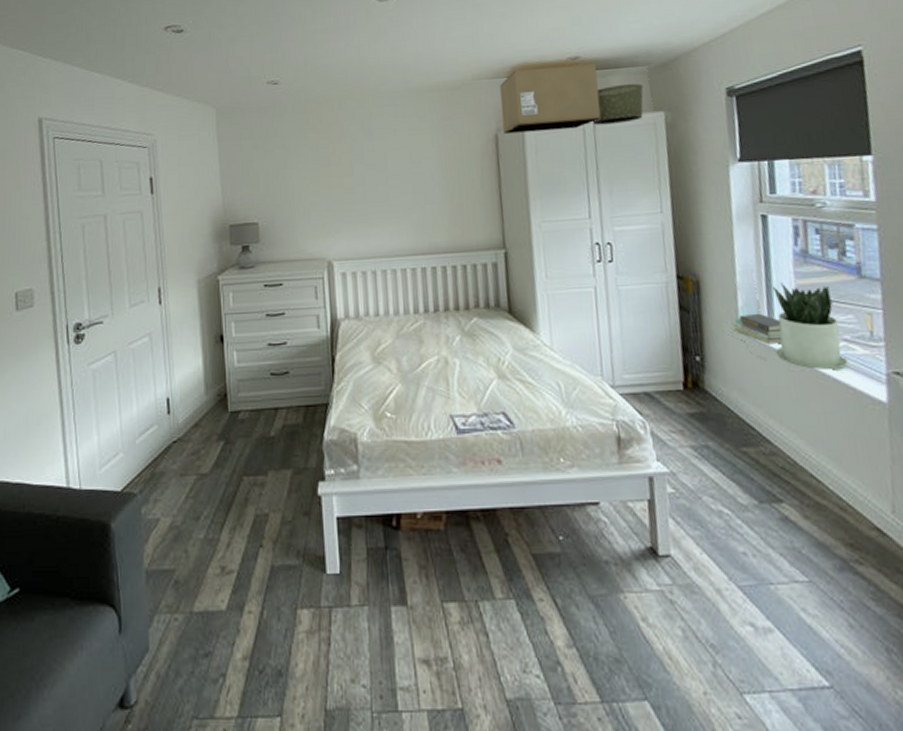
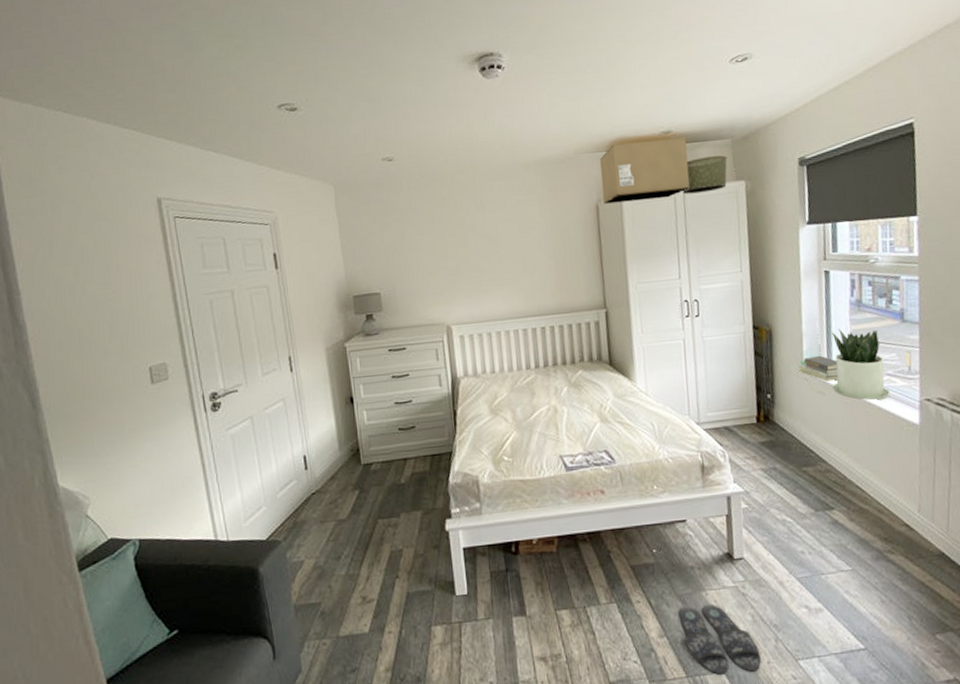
slippers: none [590,610,696,703] -> present [678,604,761,675]

